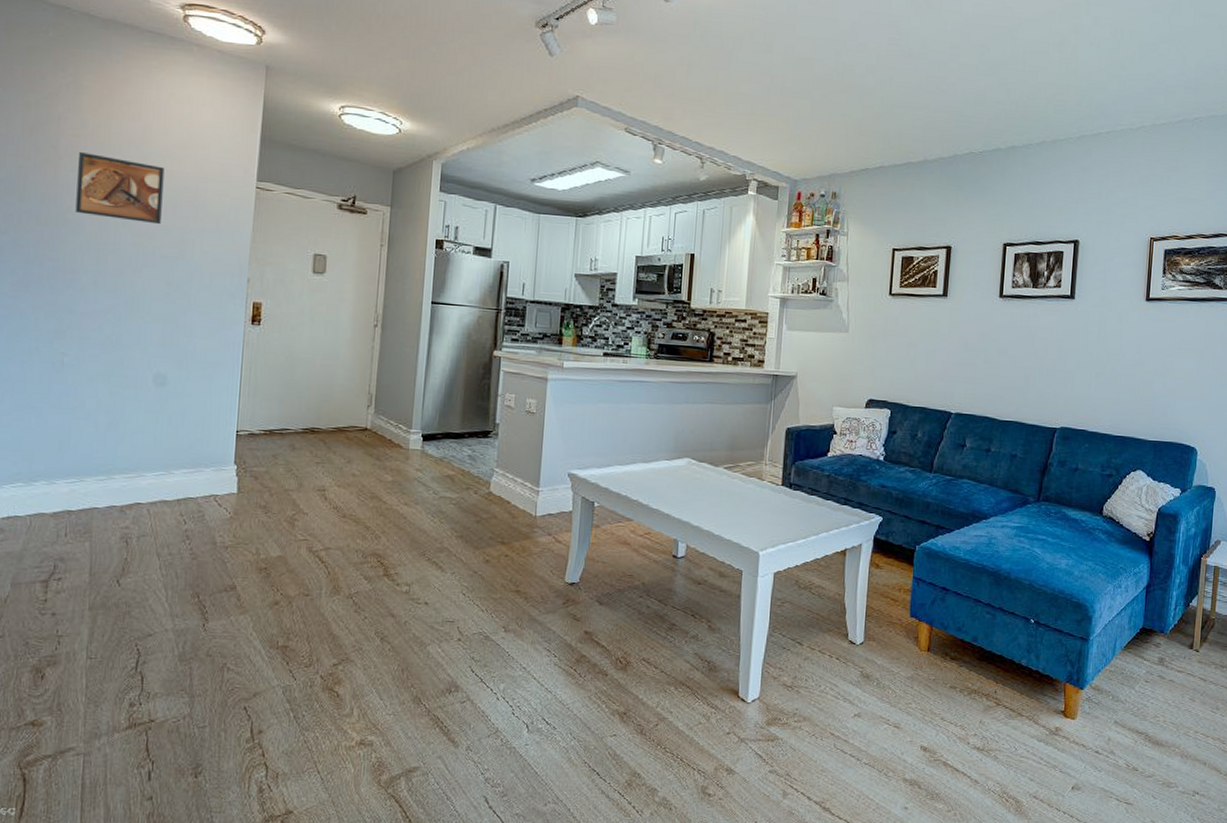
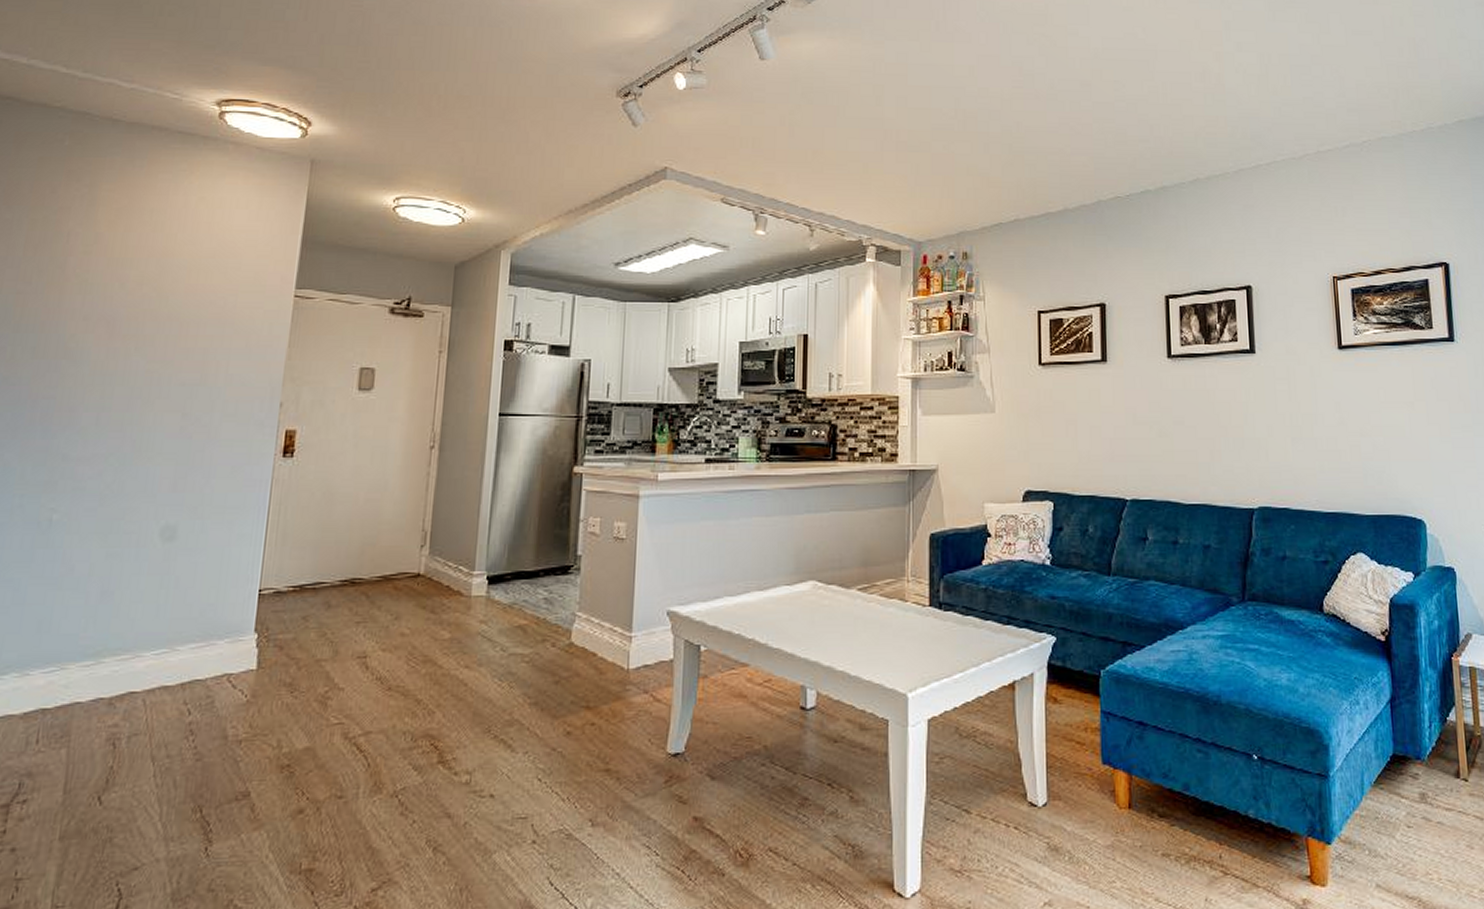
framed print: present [75,151,165,225] -> none [79,270,188,347]

